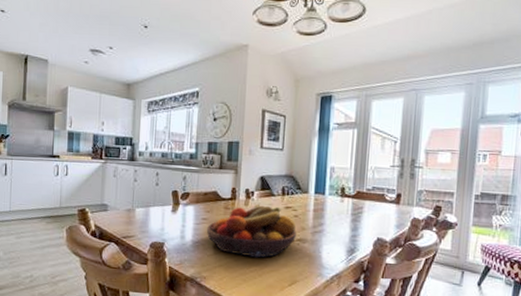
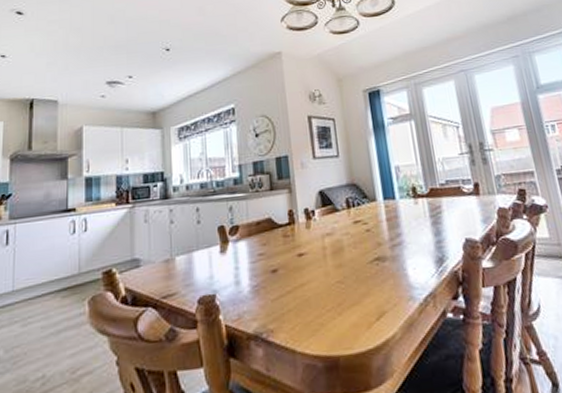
fruit bowl: present [206,203,296,258] -> none [265,223,373,293]

